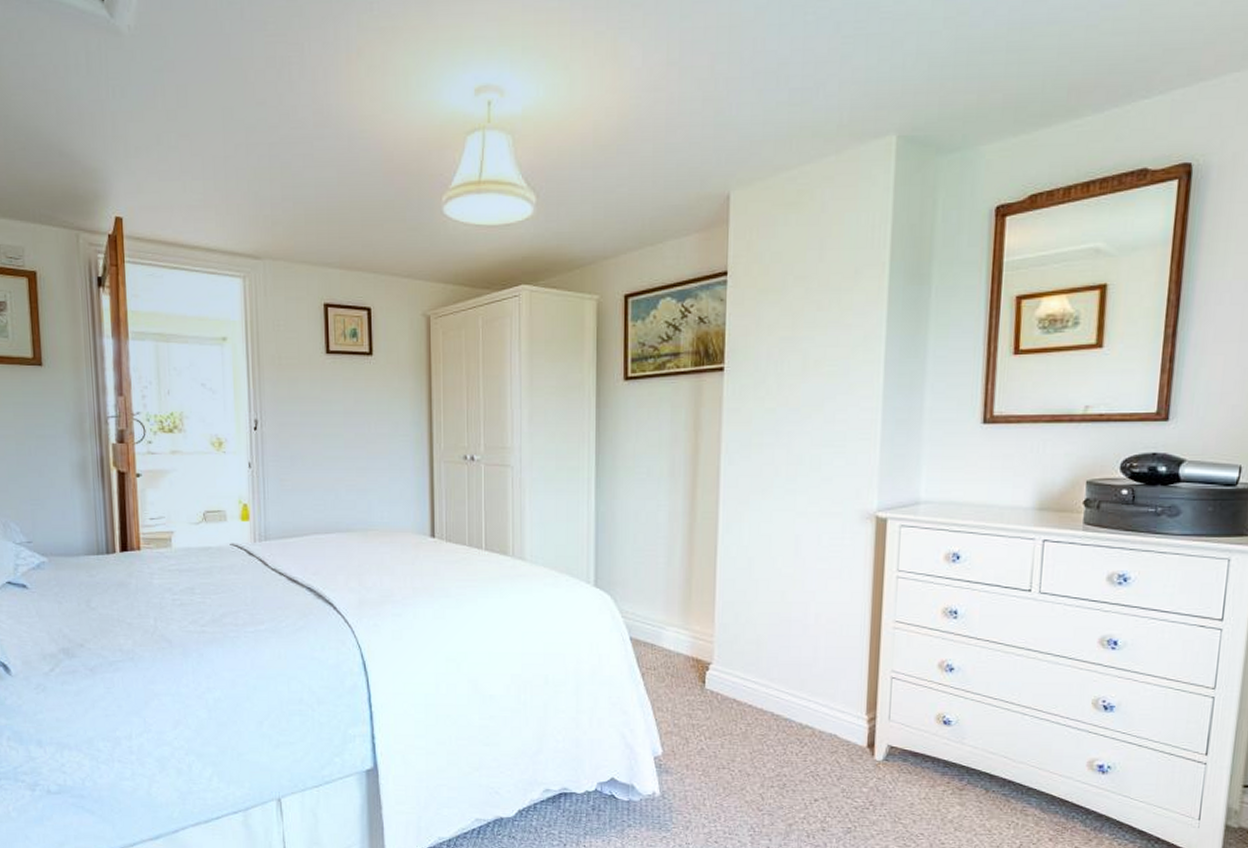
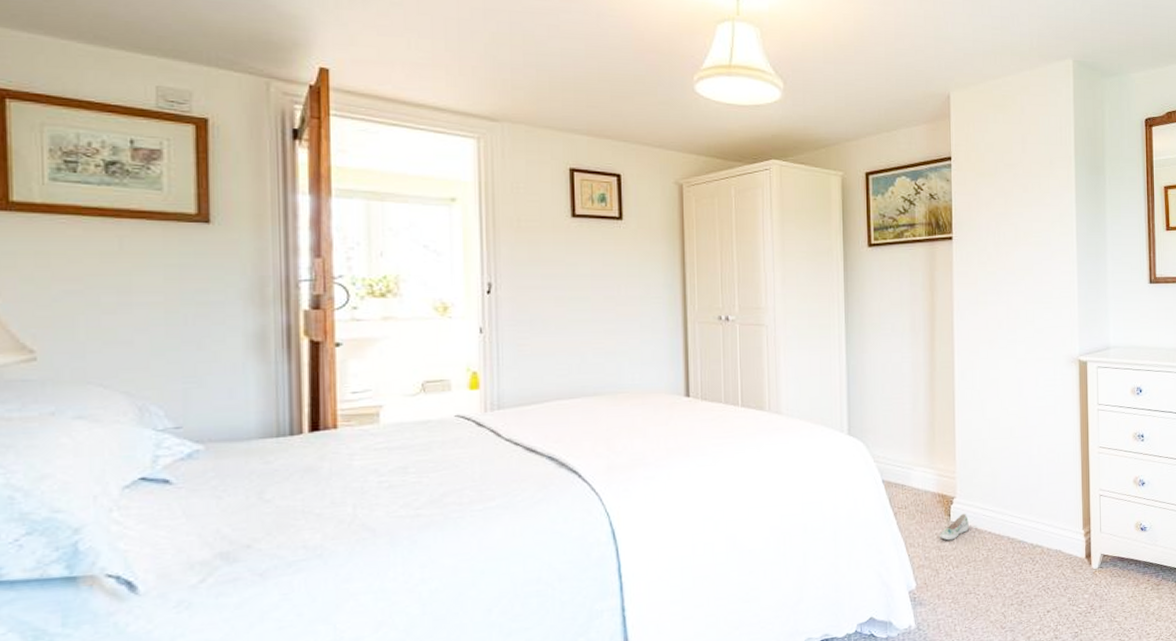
shoe: none [691,681,726,709] -> present [939,513,969,541]

